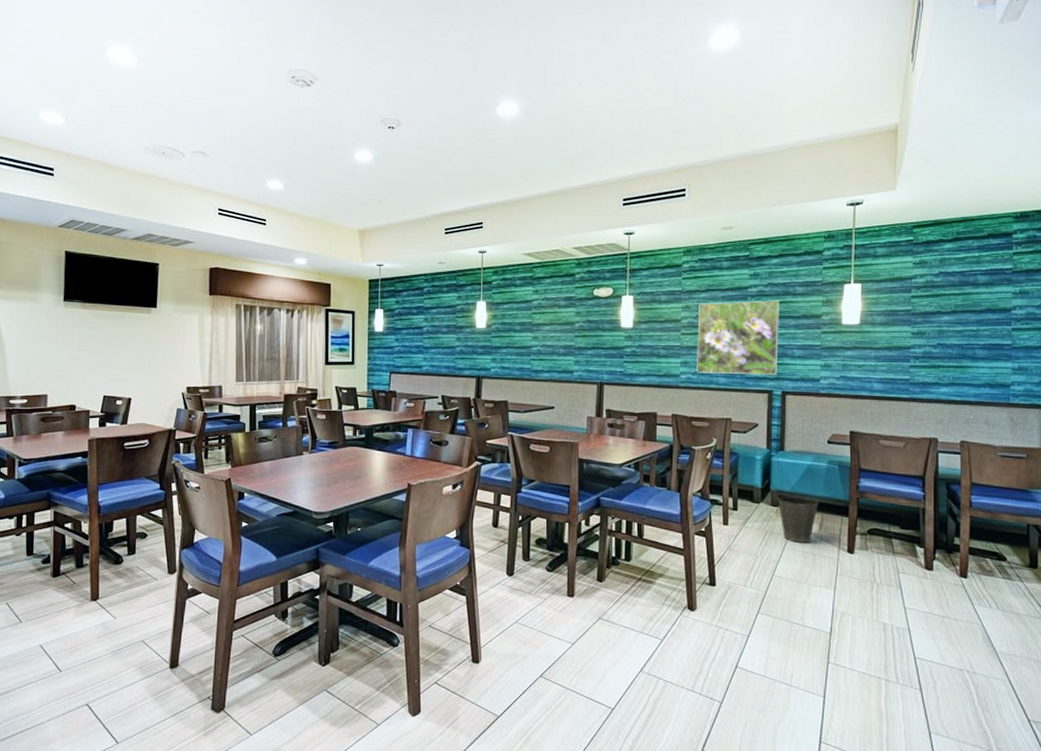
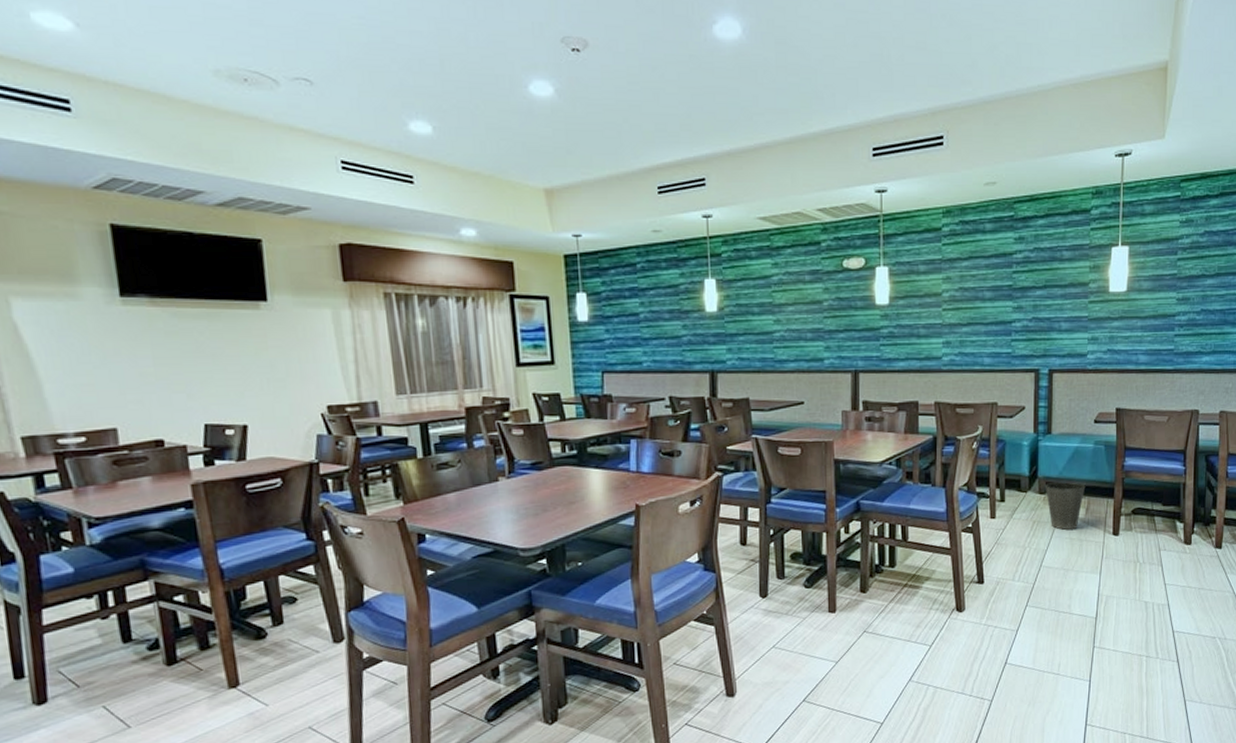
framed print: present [697,300,779,375] -> none [960,267,1046,354]

